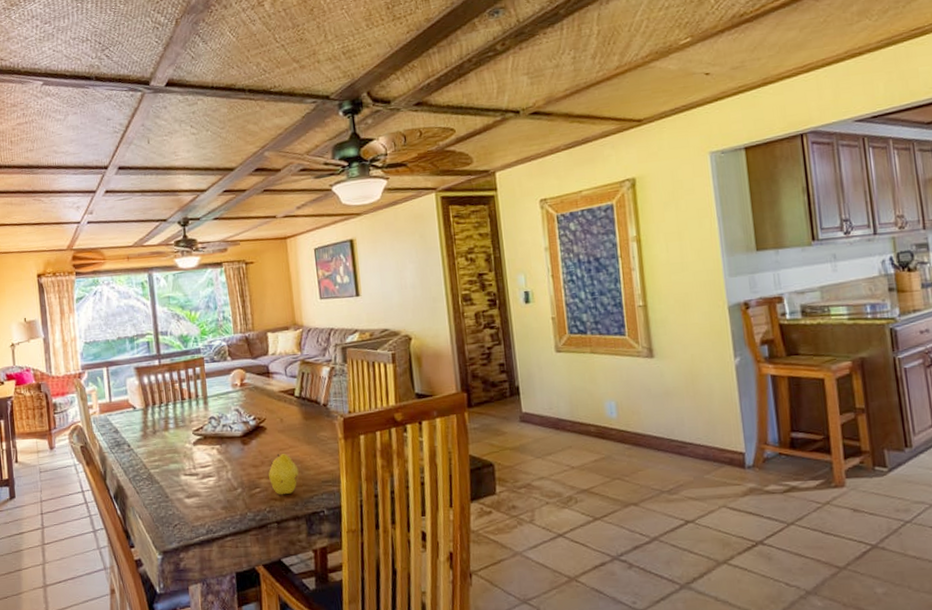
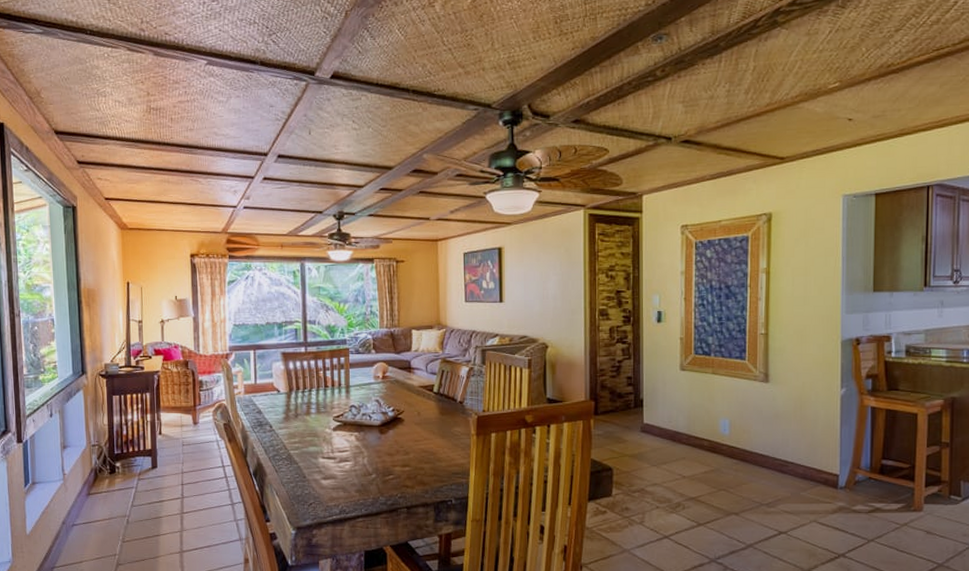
fruit: present [269,454,299,495] -> none [403,445,431,483]

